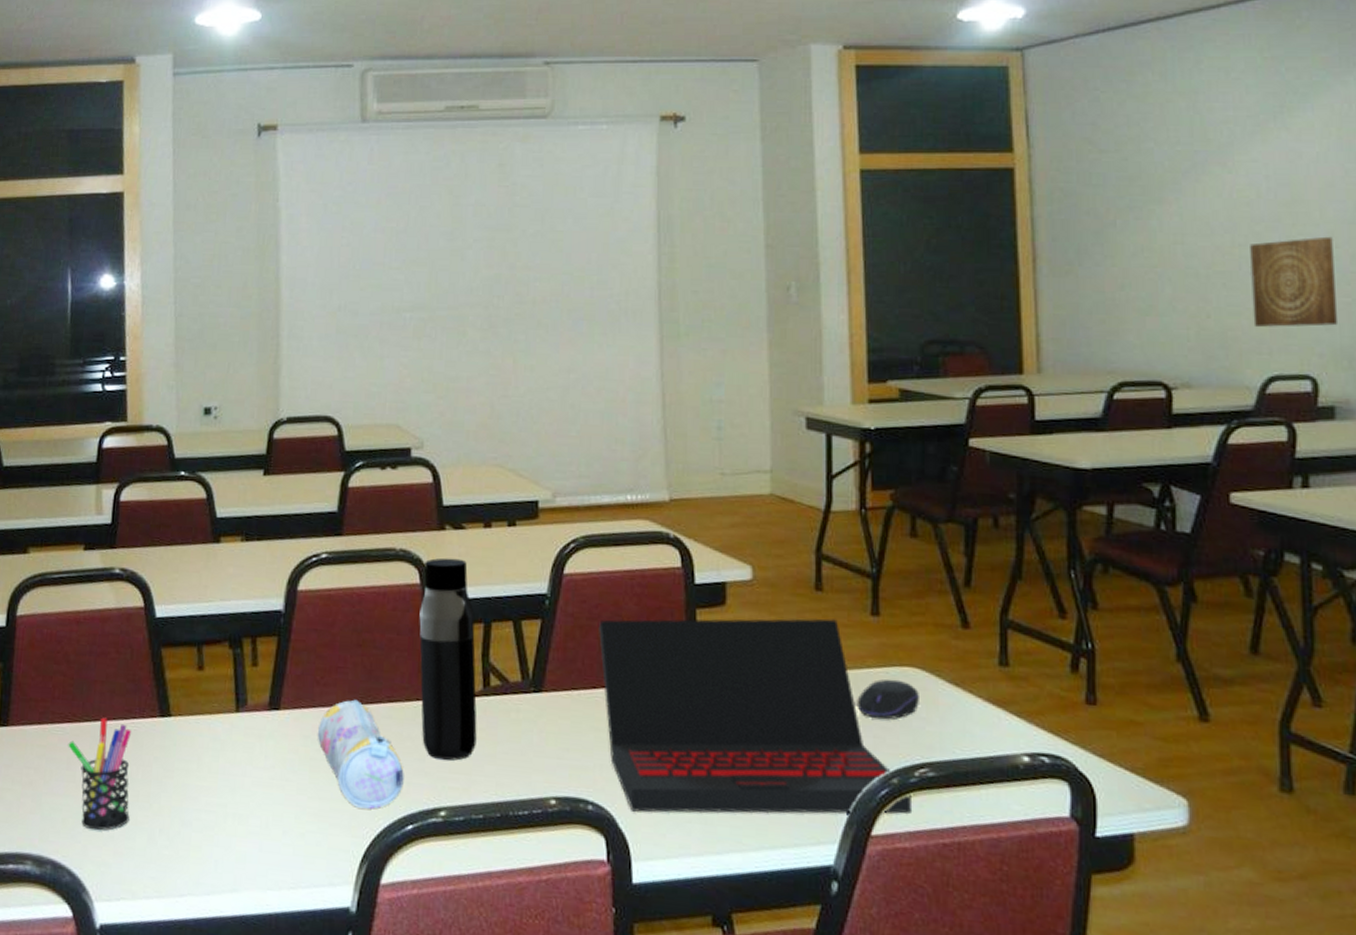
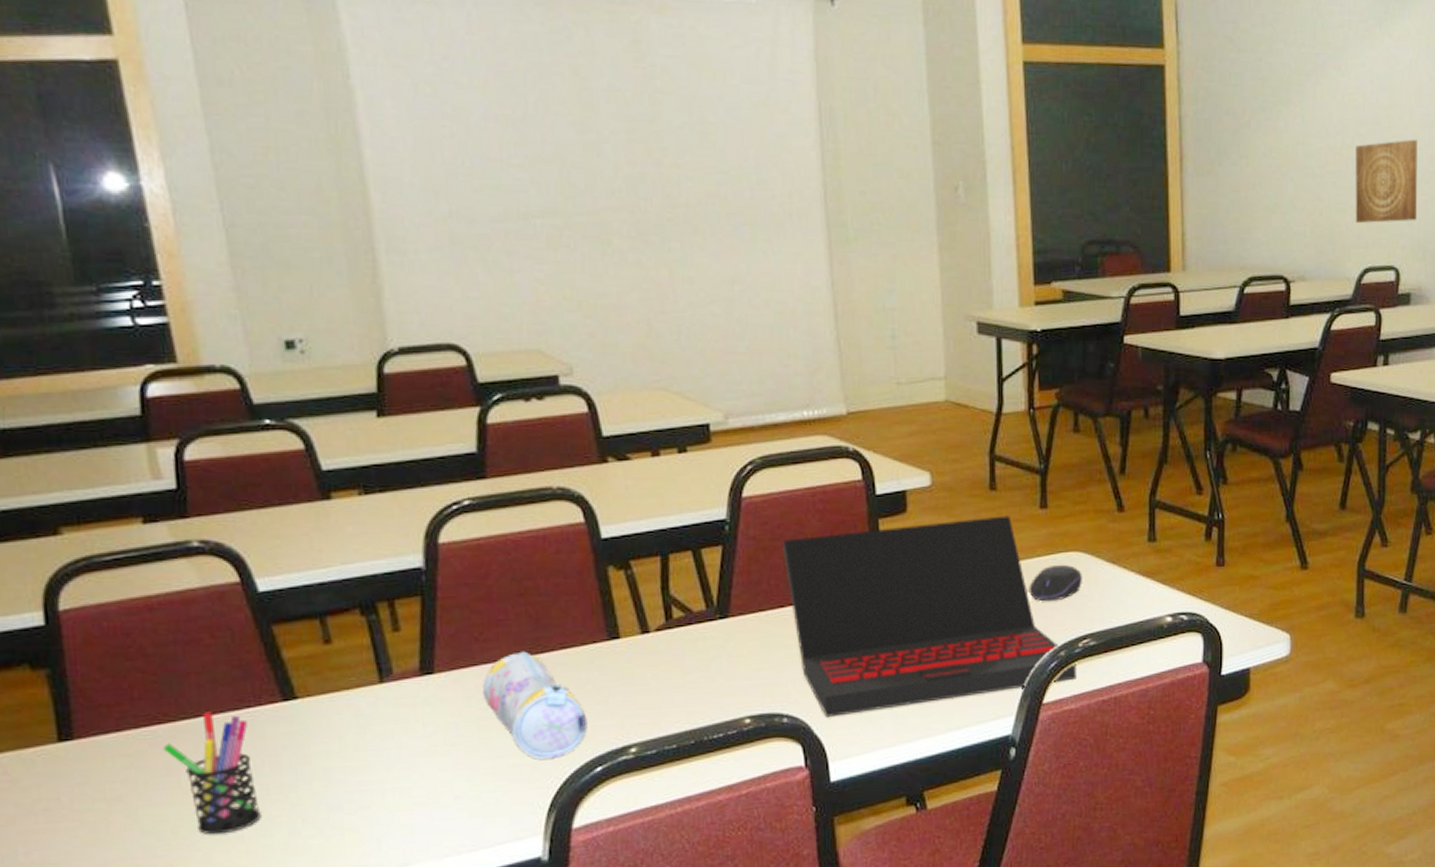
water bottle: present [419,558,477,761] -> none [587,492,663,698]

